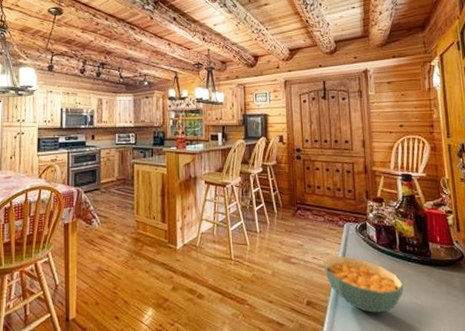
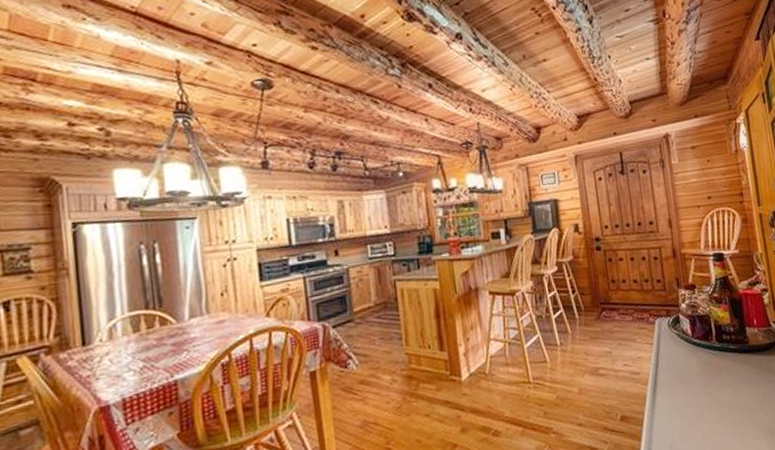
cereal bowl: present [323,256,404,313] -> none [635,357,723,417]

